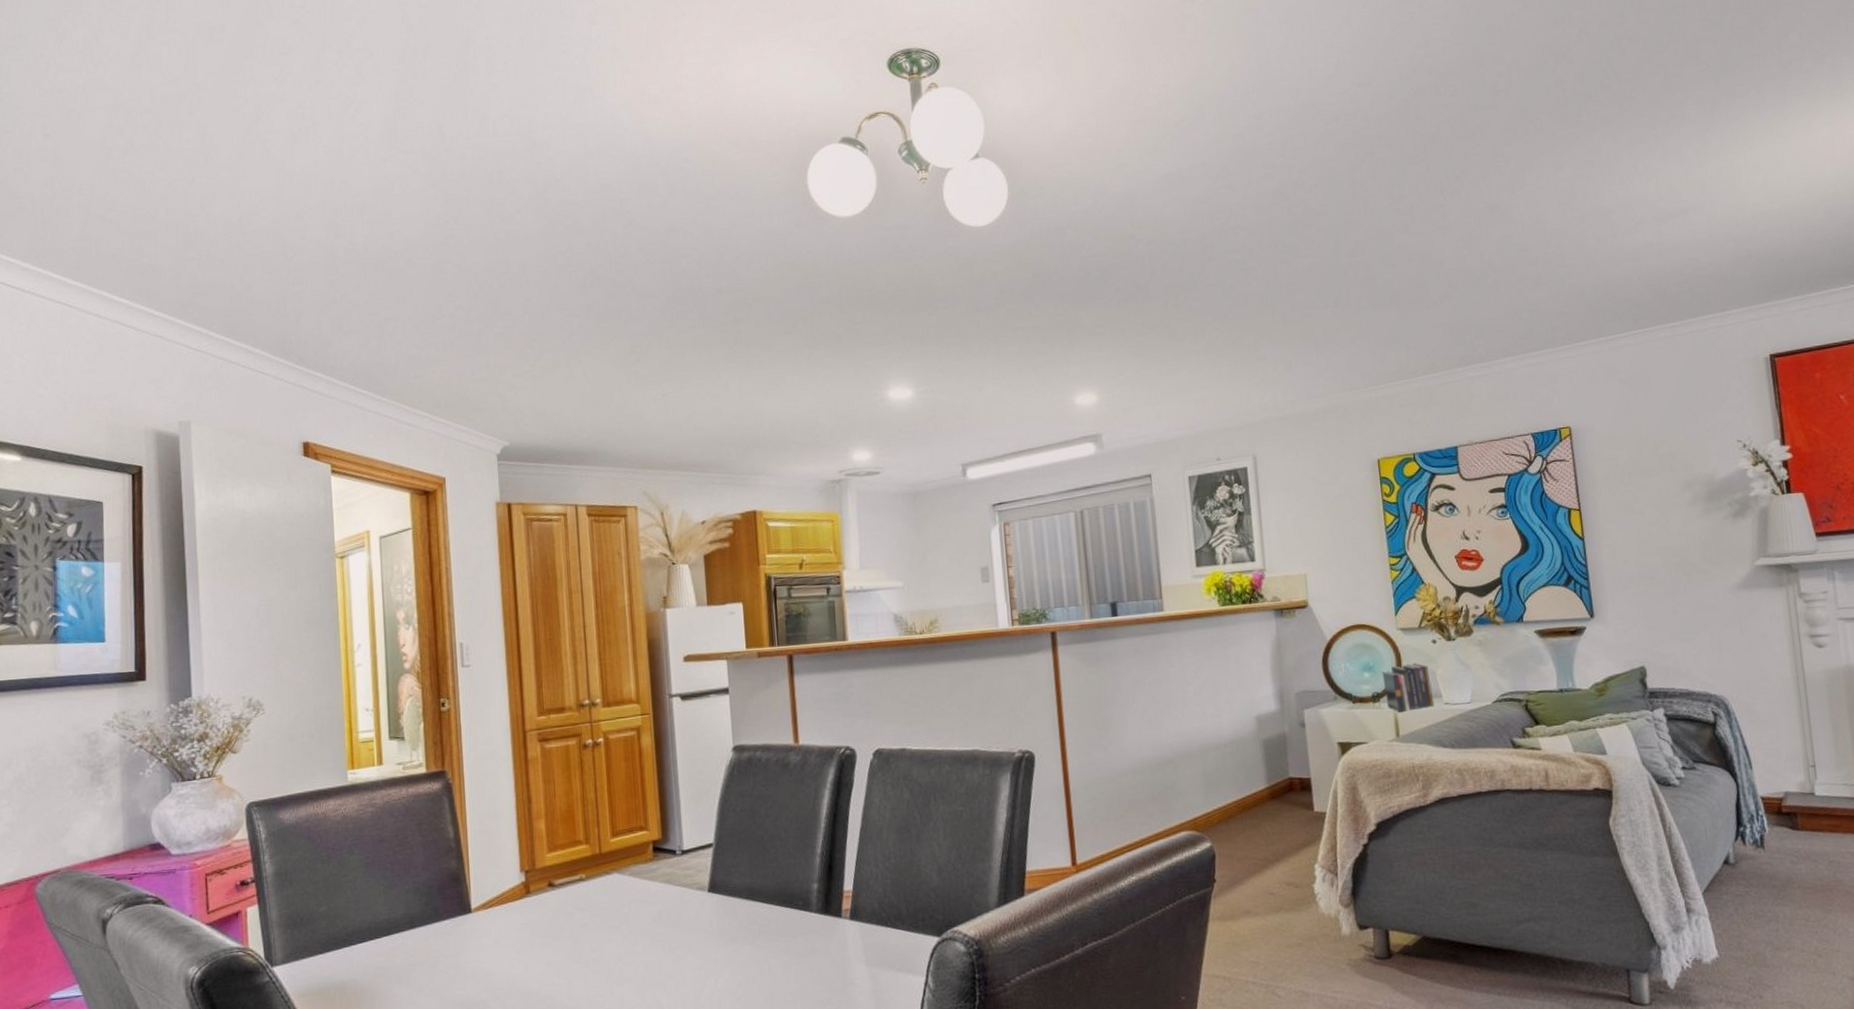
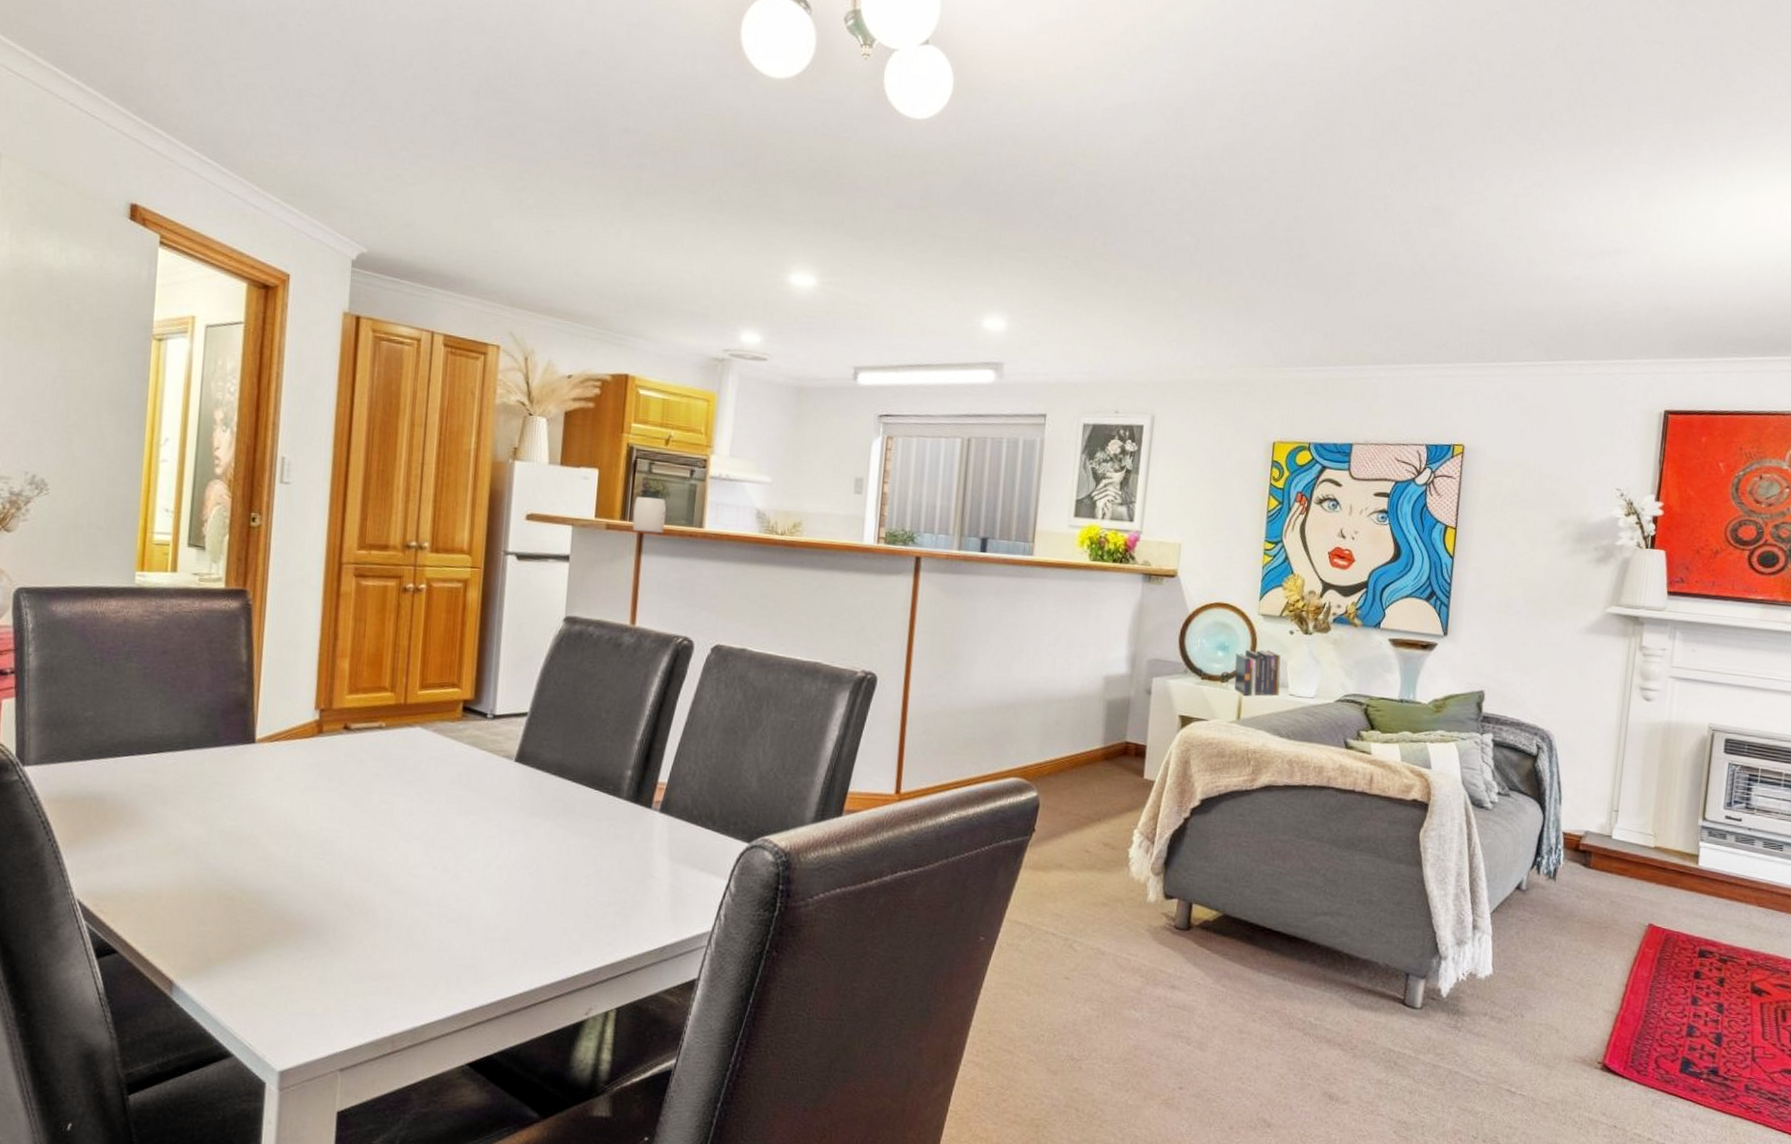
mug: none [780,620,811,655] -> present [632,496,667,534]

